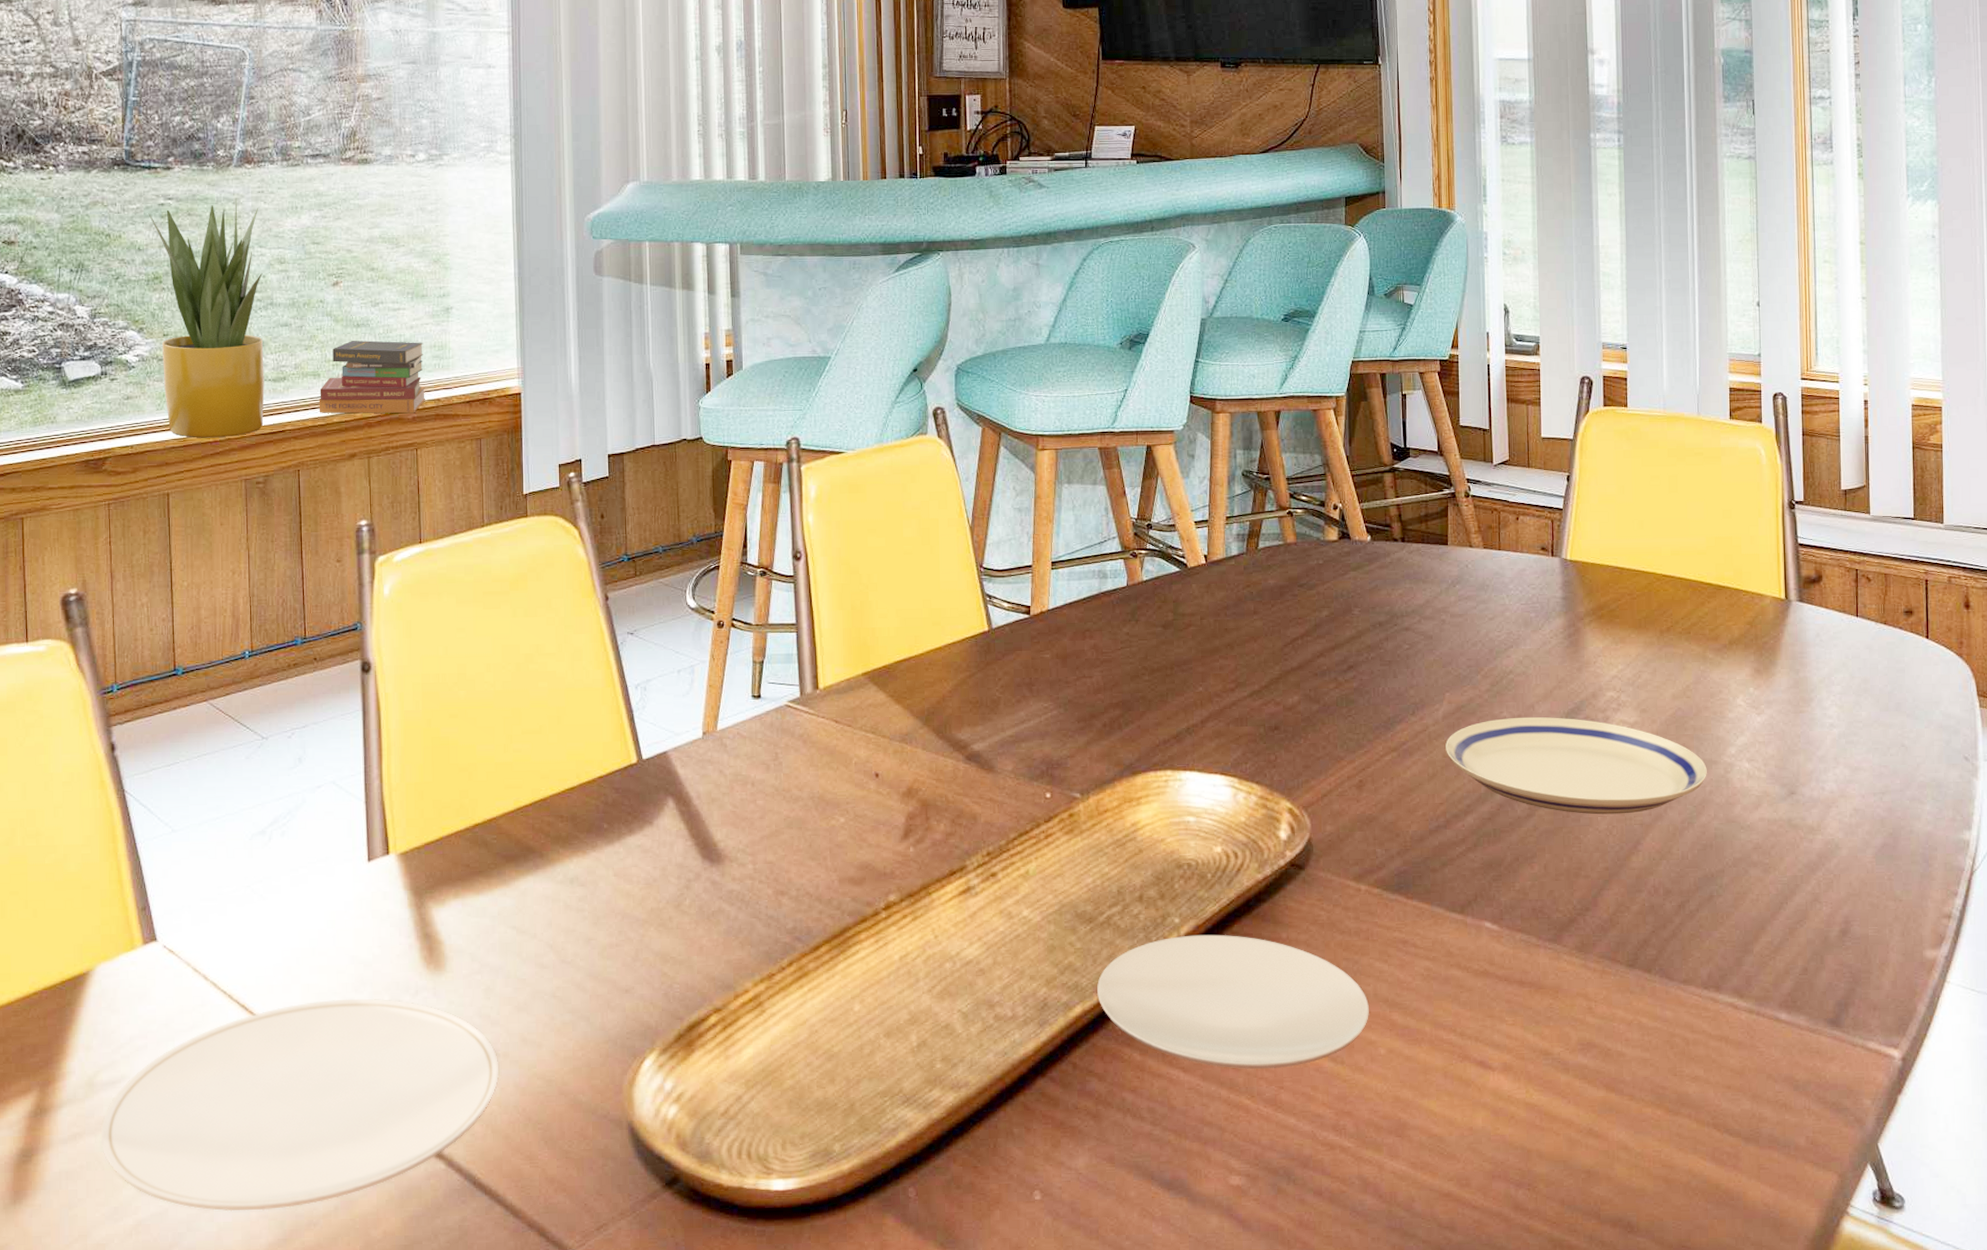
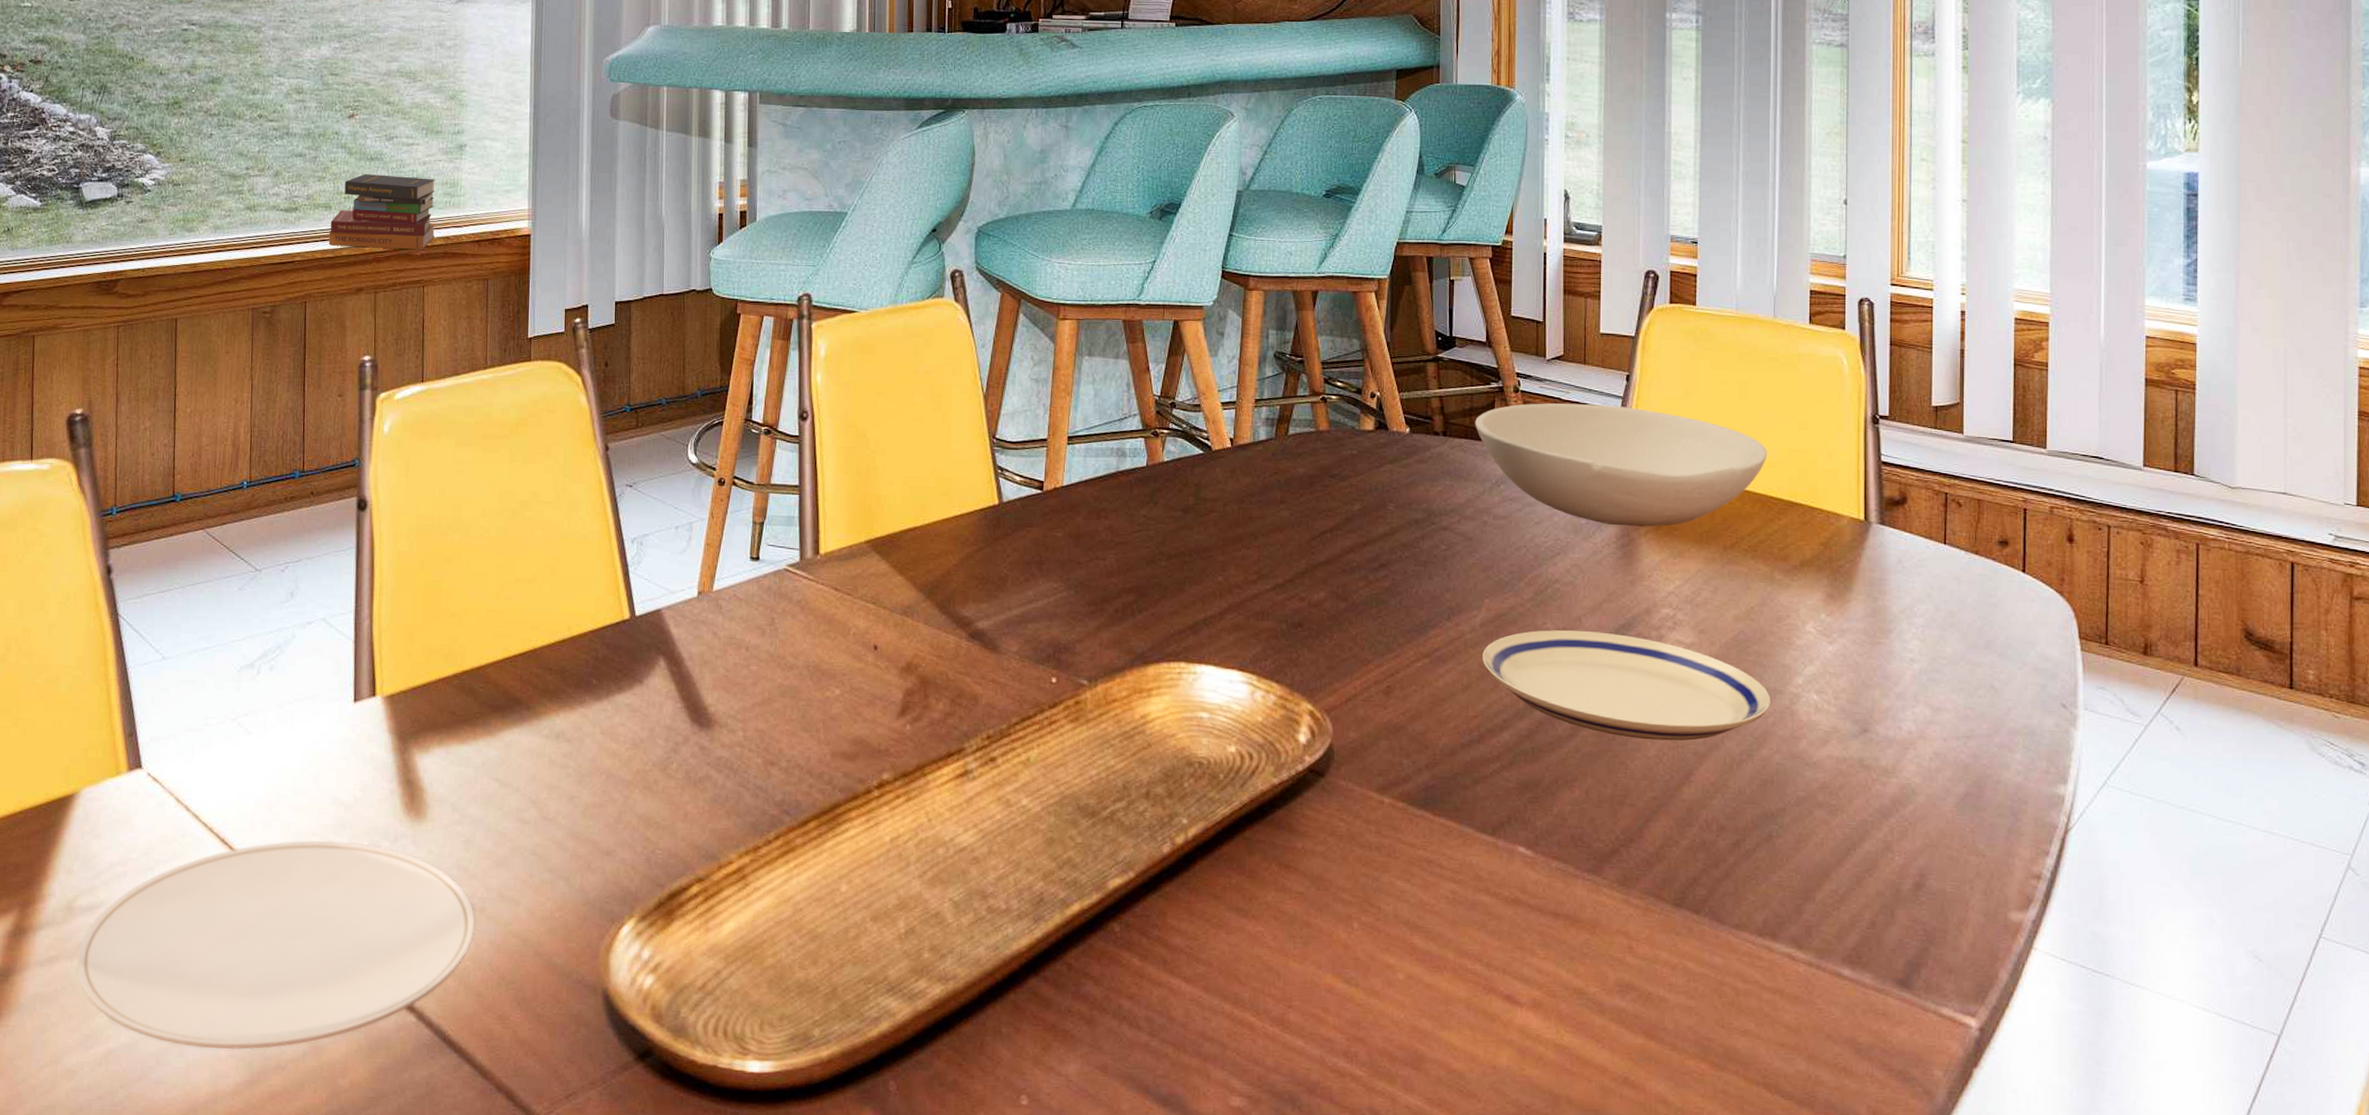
planter: present [148,198,265,437] -> none [171,26,280,265]
plate: present [1097,934,1369,1069] -> none [1097,837,1388,986]
bowl: none [1430,504,1697,617] -> present [1474,403,1768,527]

